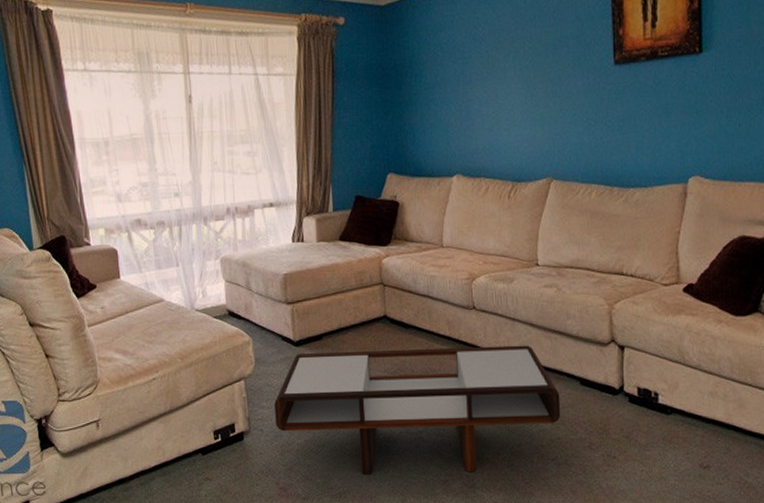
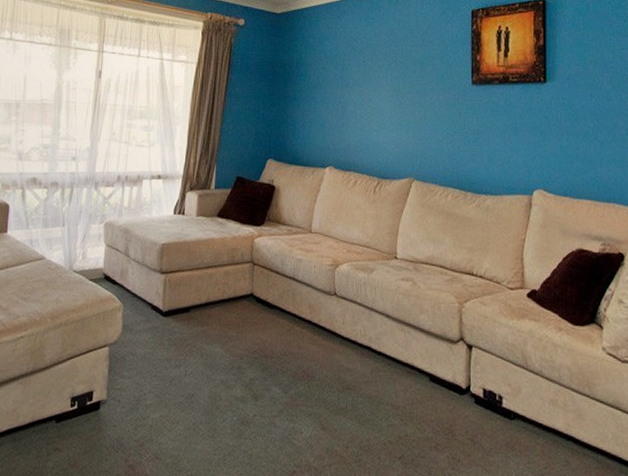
coffee table: present [274,345,561,475] -> none [134,324,410,465]

